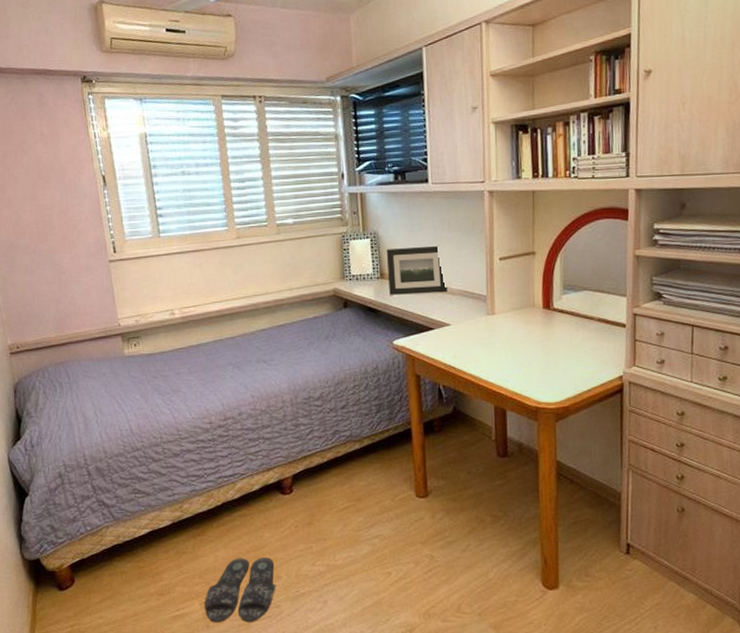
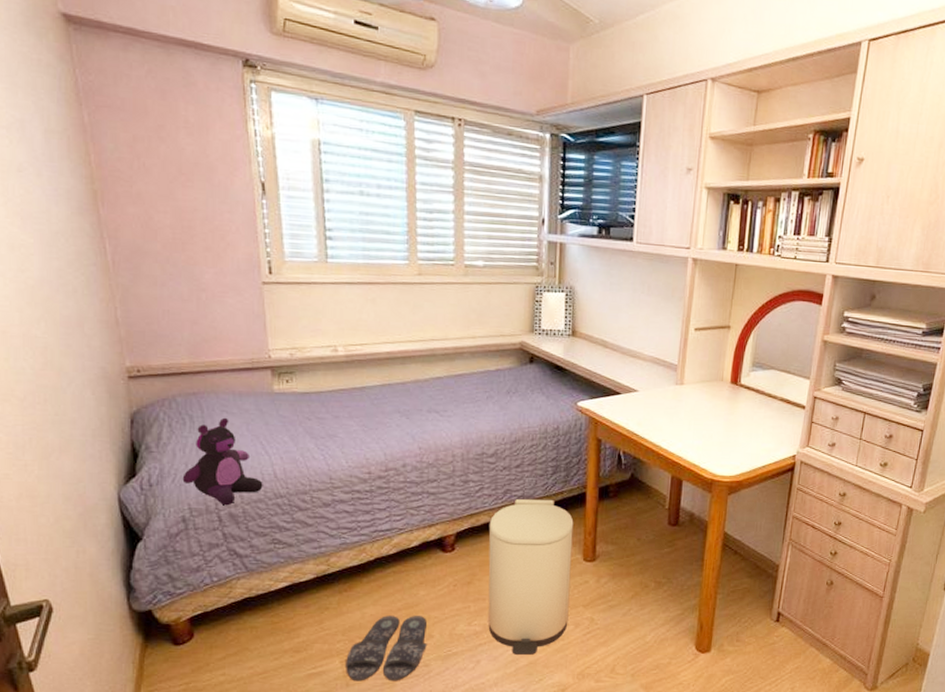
stuffed animal: none [57,382,122,461] -> present [182,417,263,506]
pedal bin: none [322,438,408,594] -> present [487,499,574,655]
picture frame: present [386,245,448,295] -> none [579,306,639,358]

